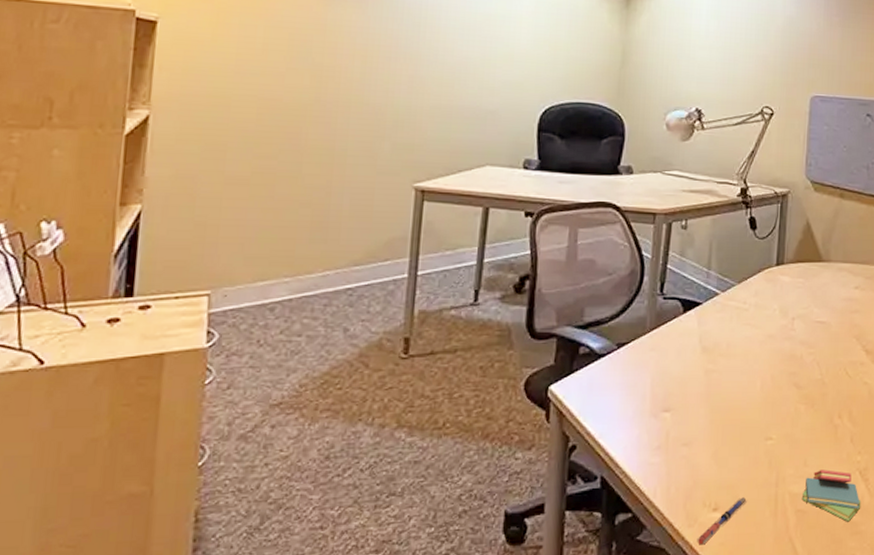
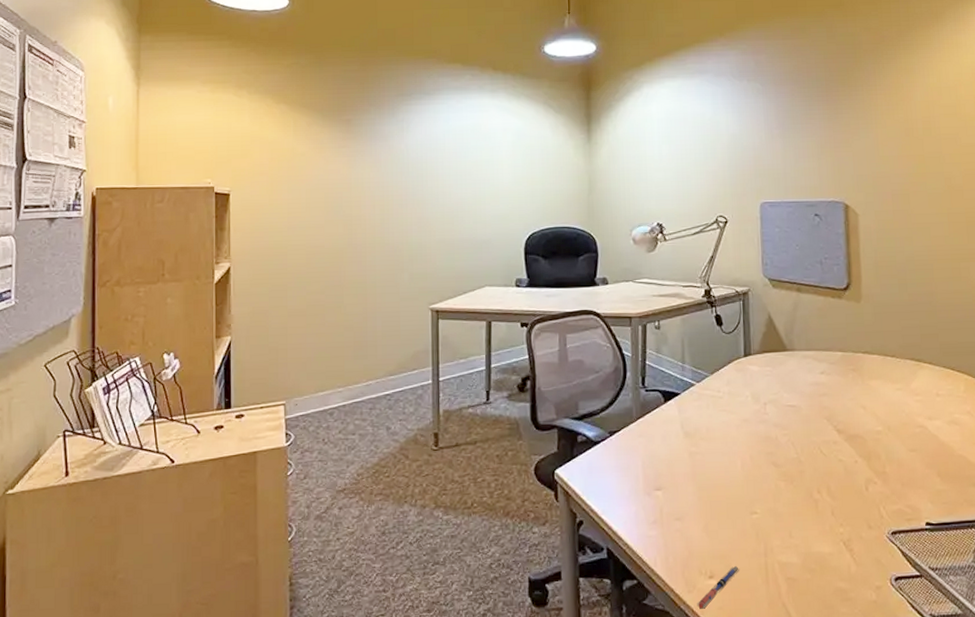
sticky notes: present [802,470,861,522] -> none [791,541,849,589]

